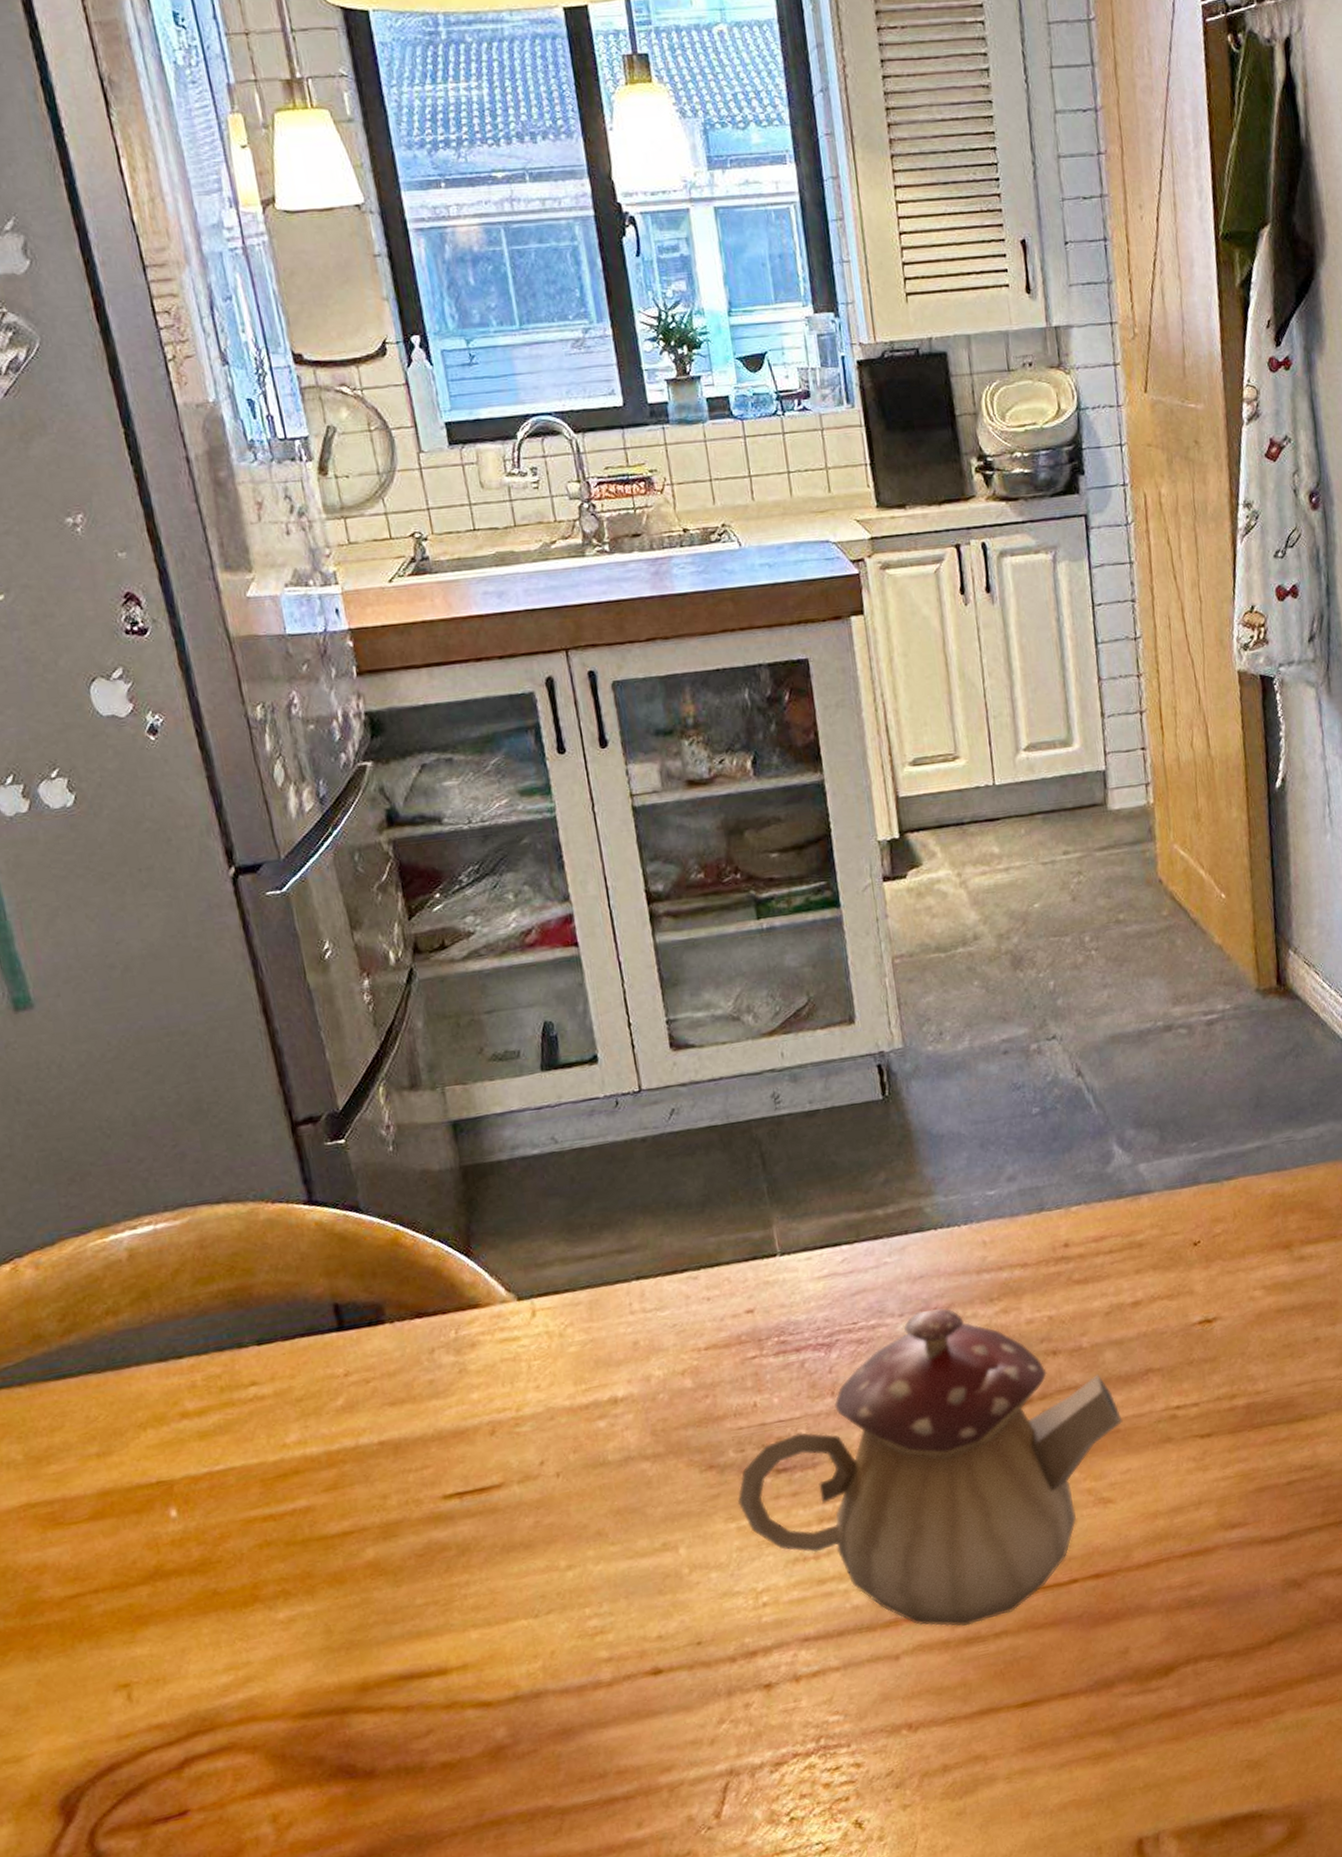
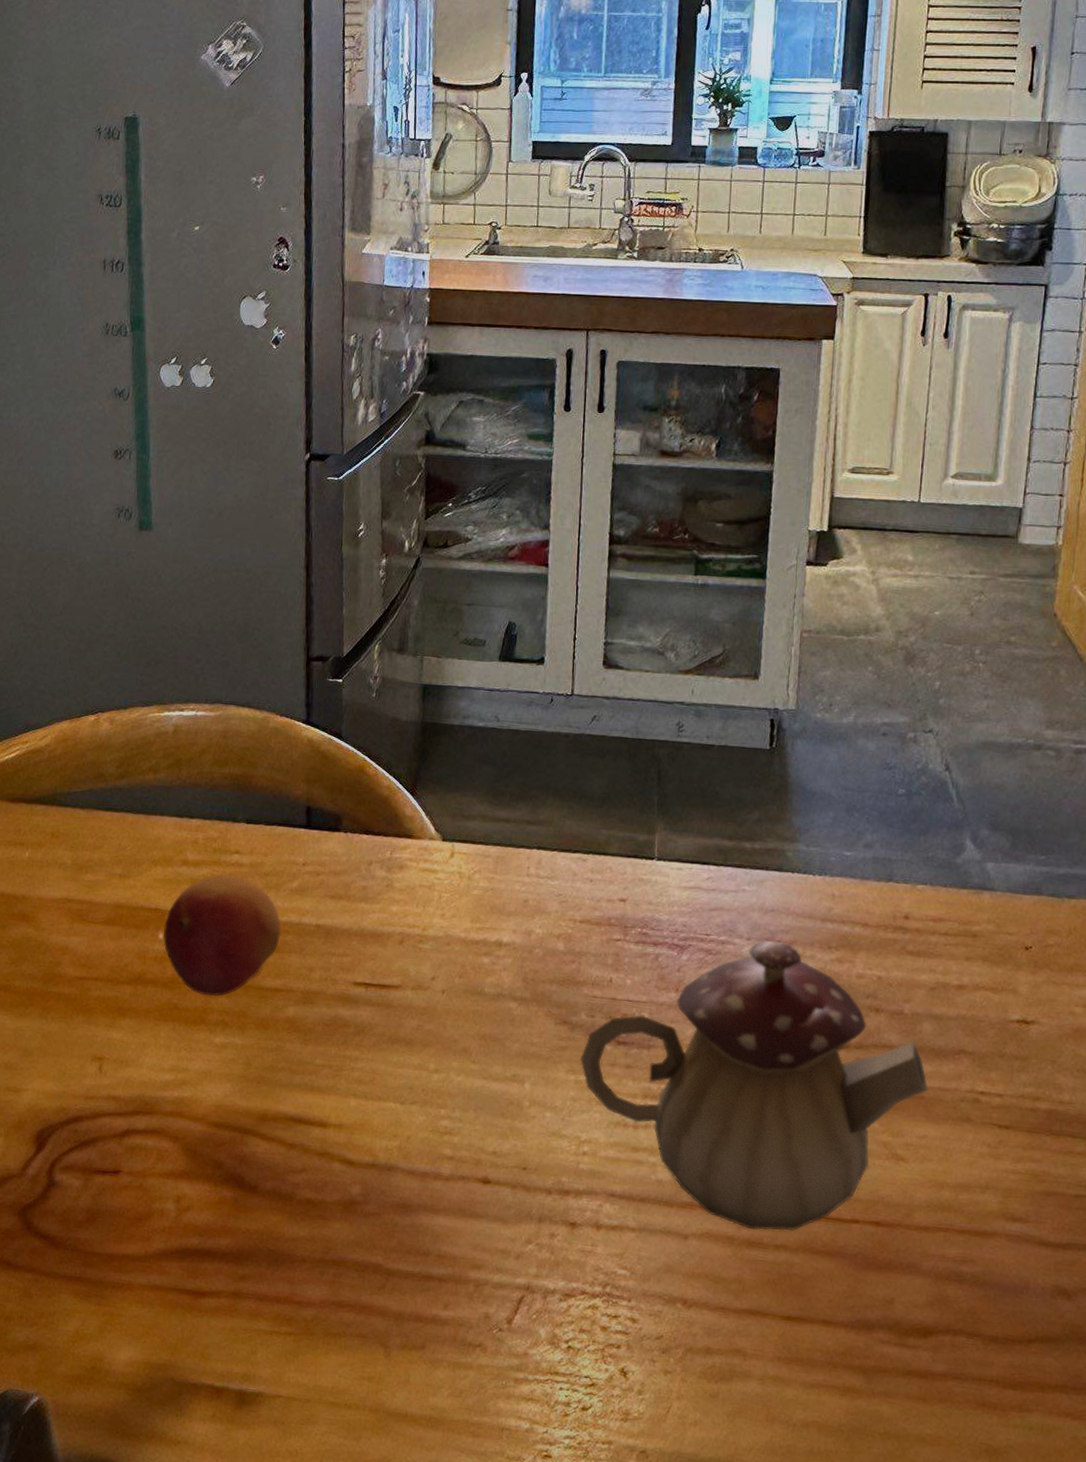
fruit: none [174,1410,336,1569] -> present [163,874,281,997]

